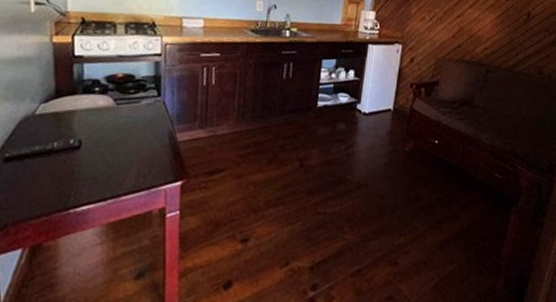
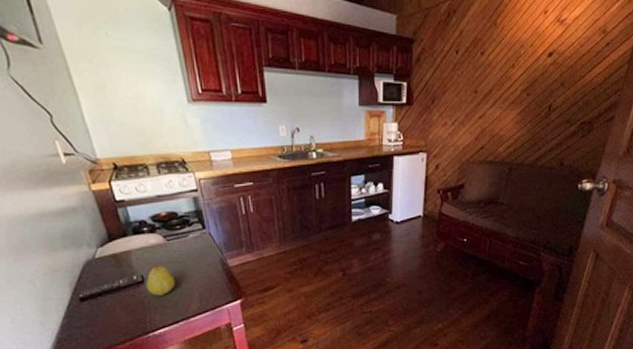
fruit: none [81,129,115,166] -> present [146,264,176,296]

